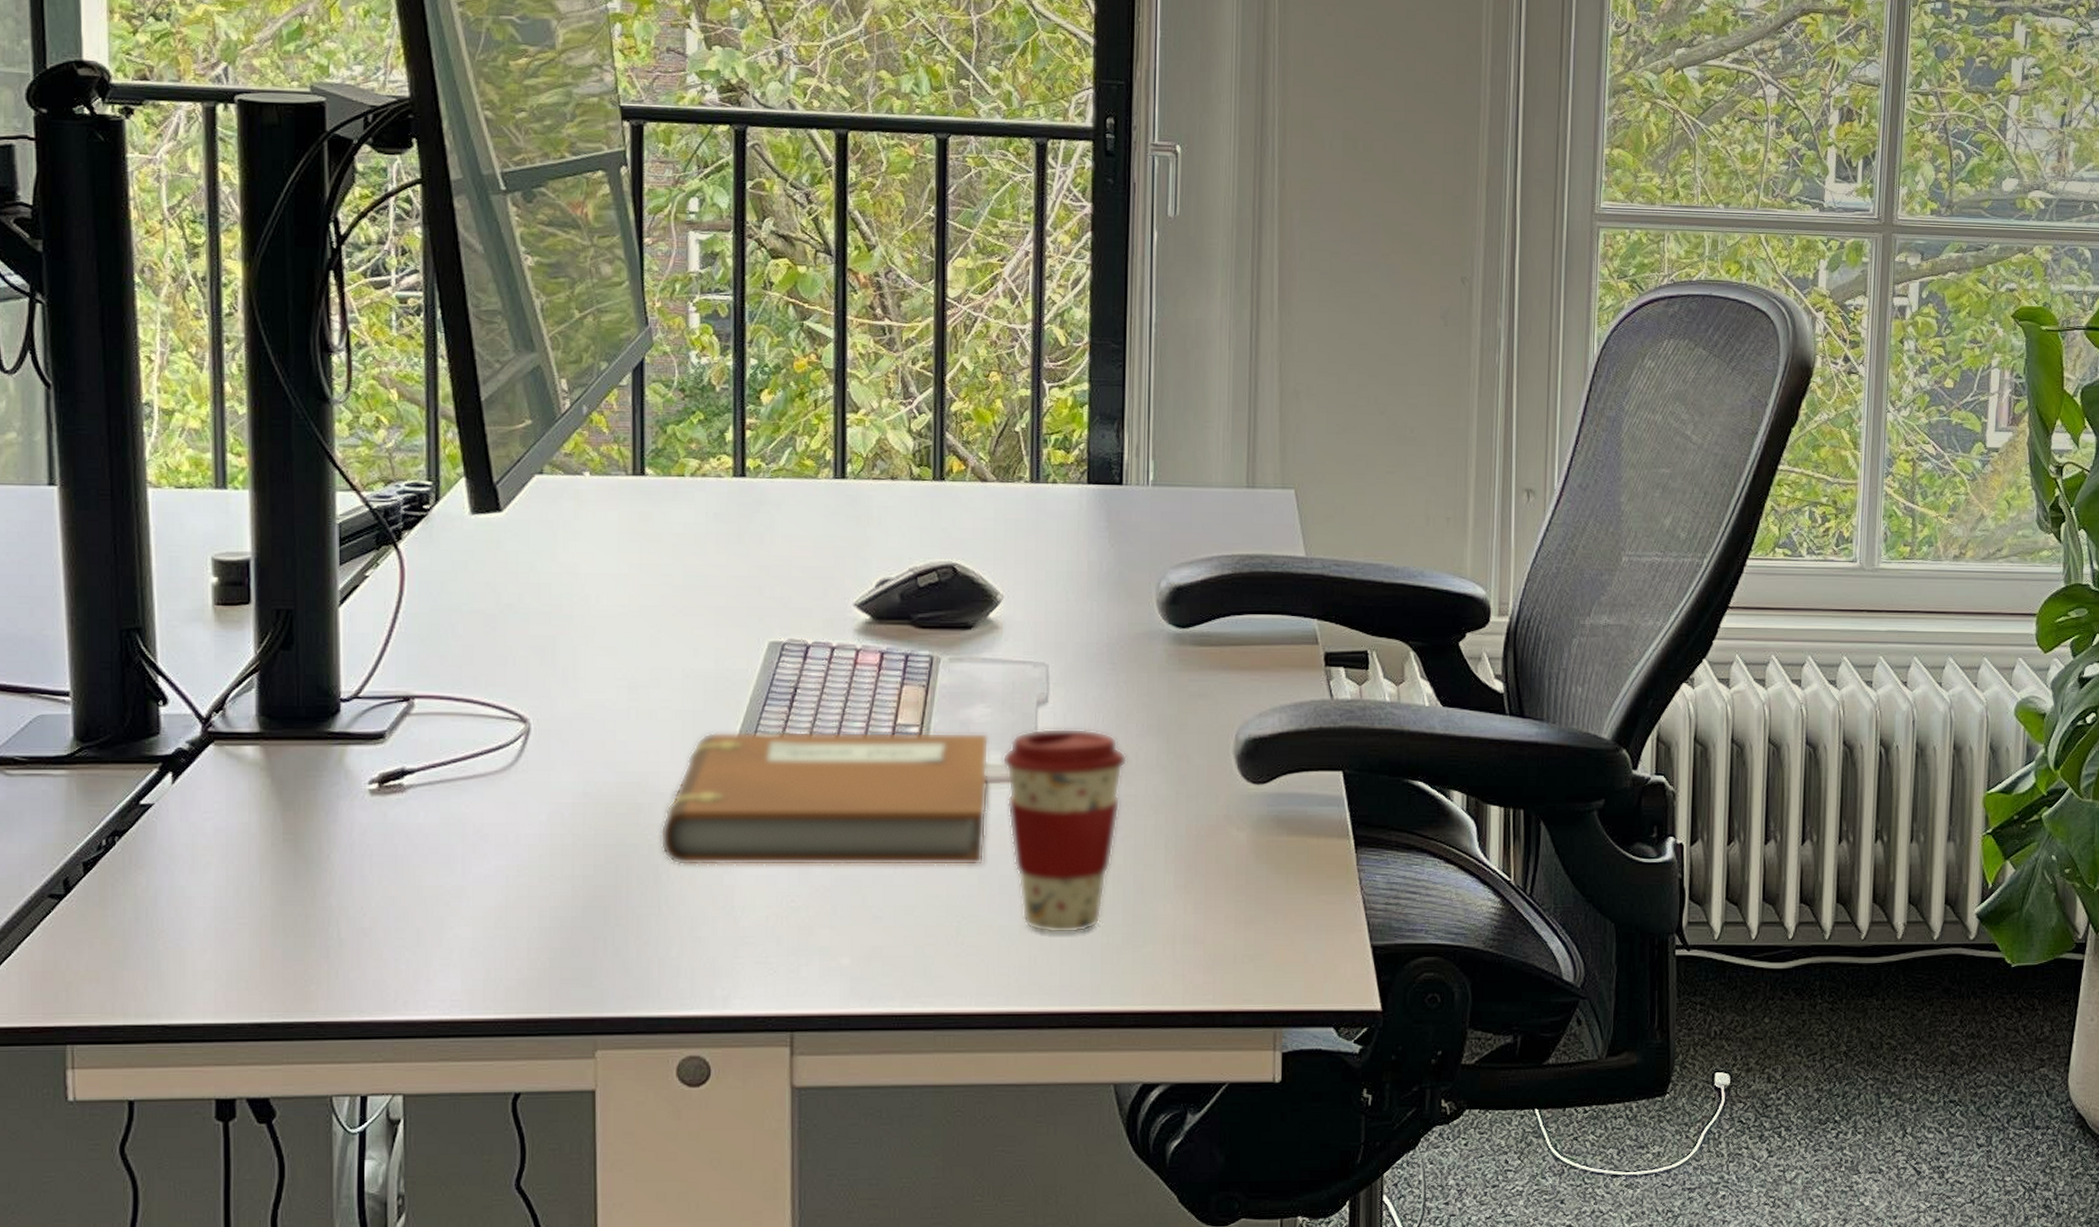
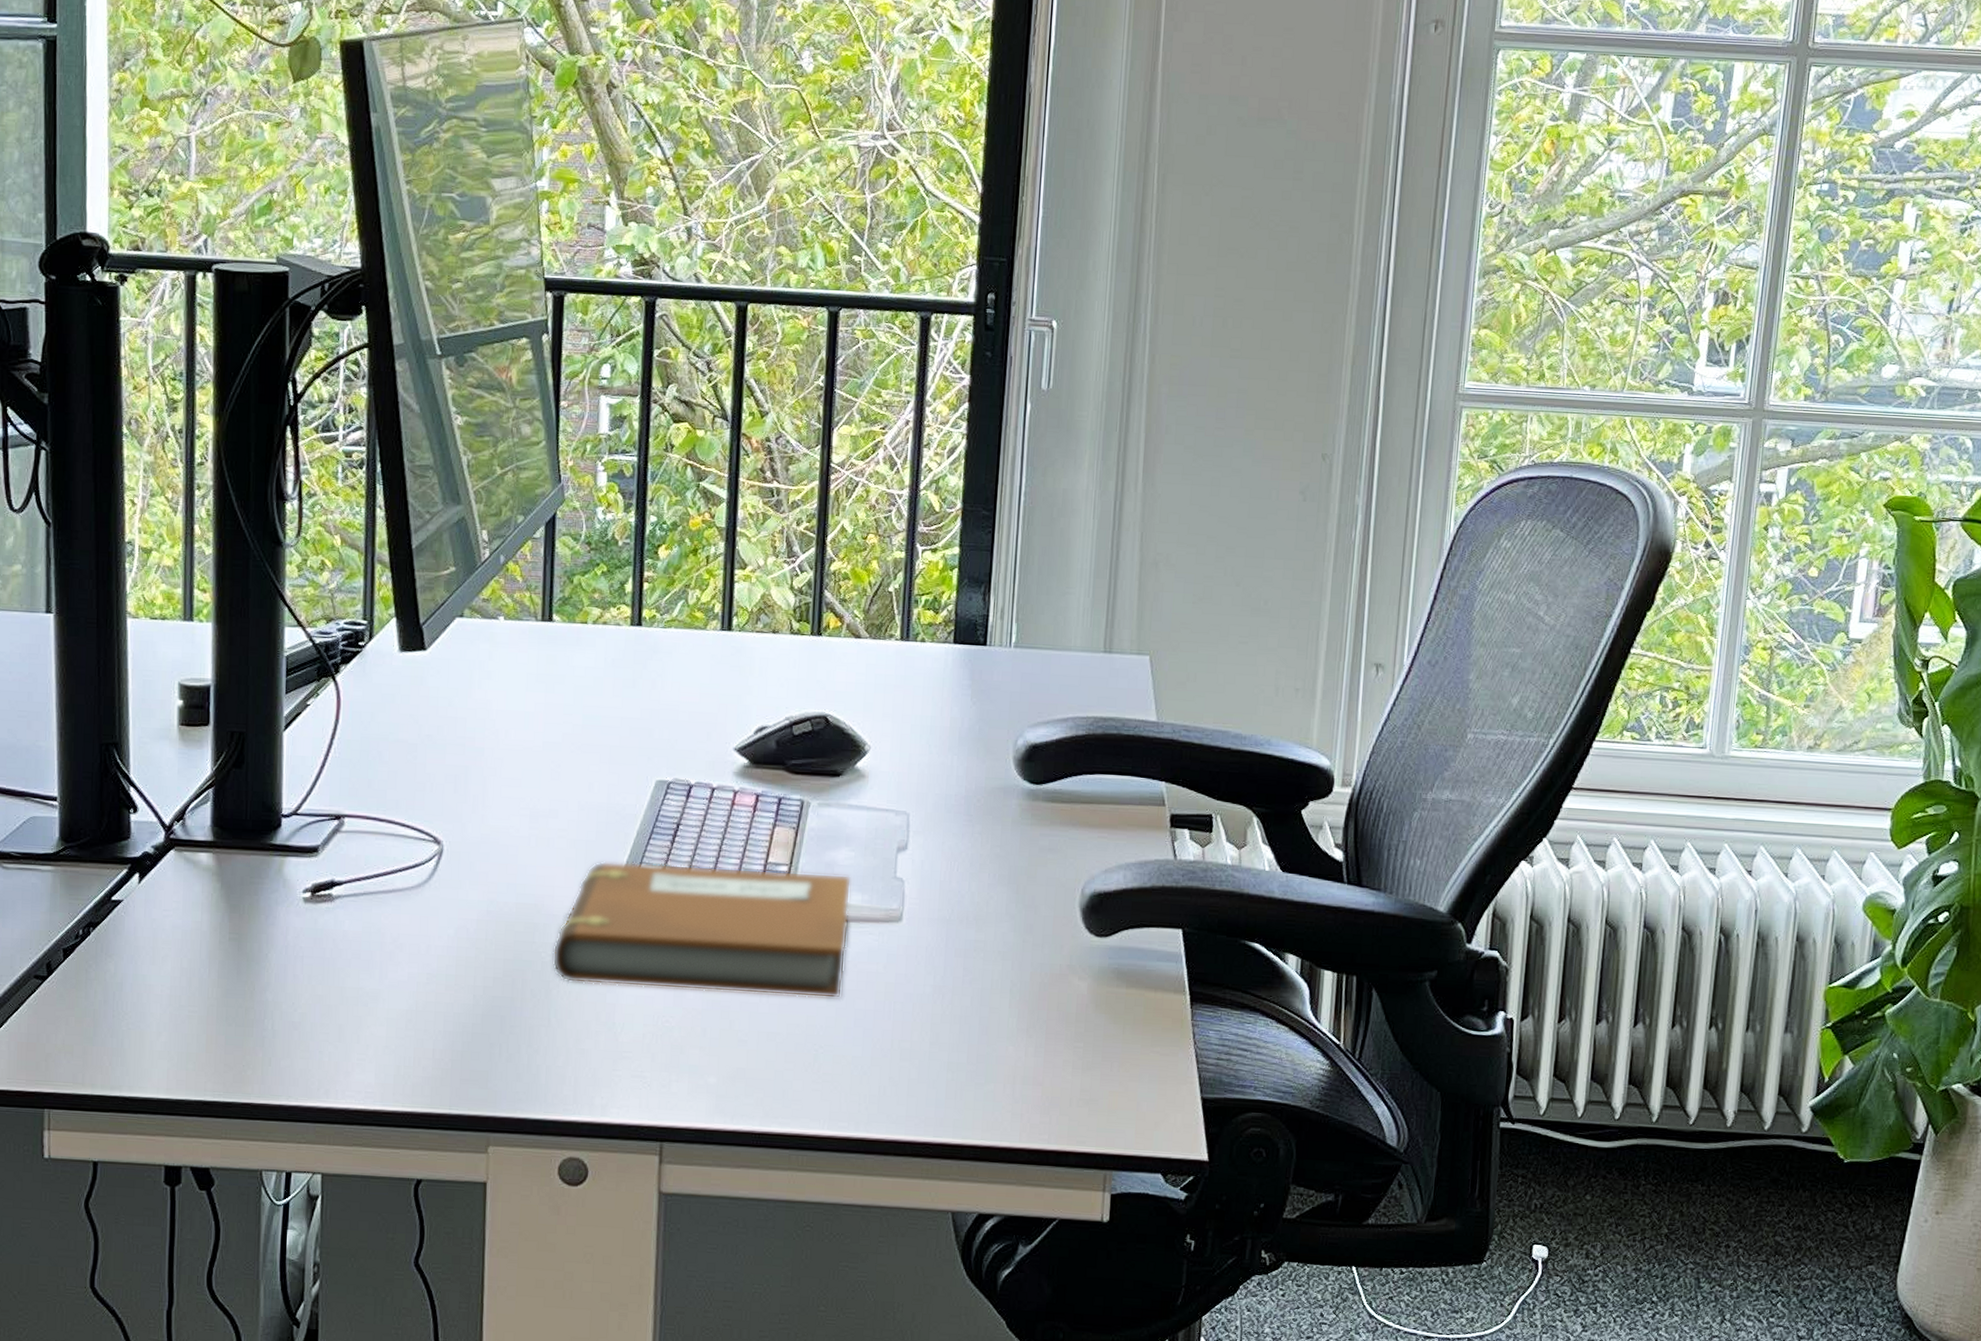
coffee cup: present [1002,728,1128,934] -> none [862,873,979,1068]

